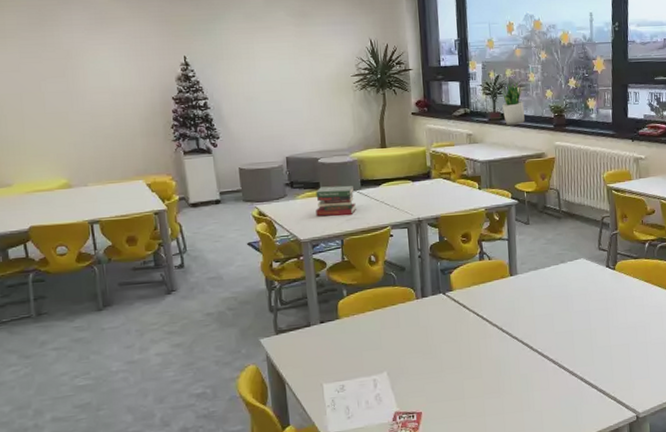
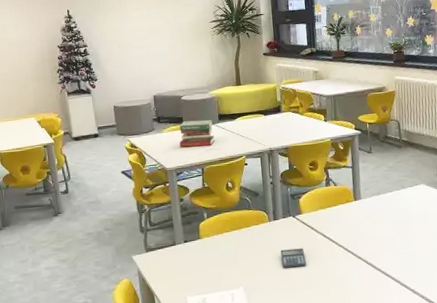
calculator: none [429,328,457,350] -> present [280,248,306,268]
planter: present [501,82,525,126] -> none [344,22,367,63]

